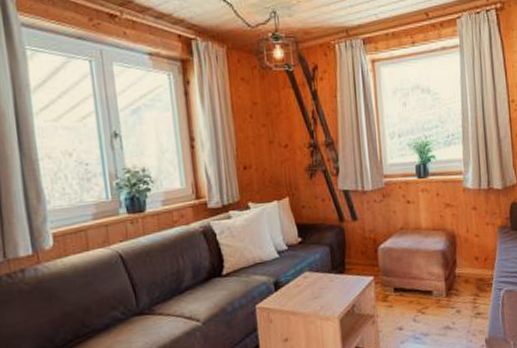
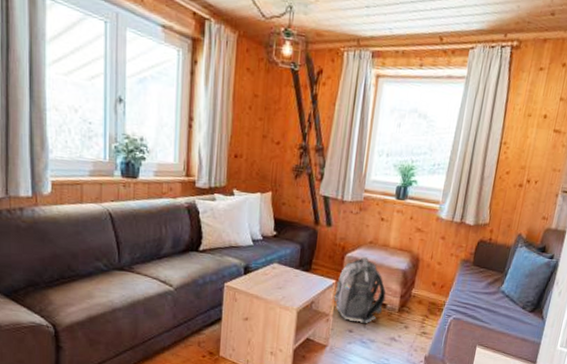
backpack: none [374,244,430,318] -> present [332,256,386,323]

